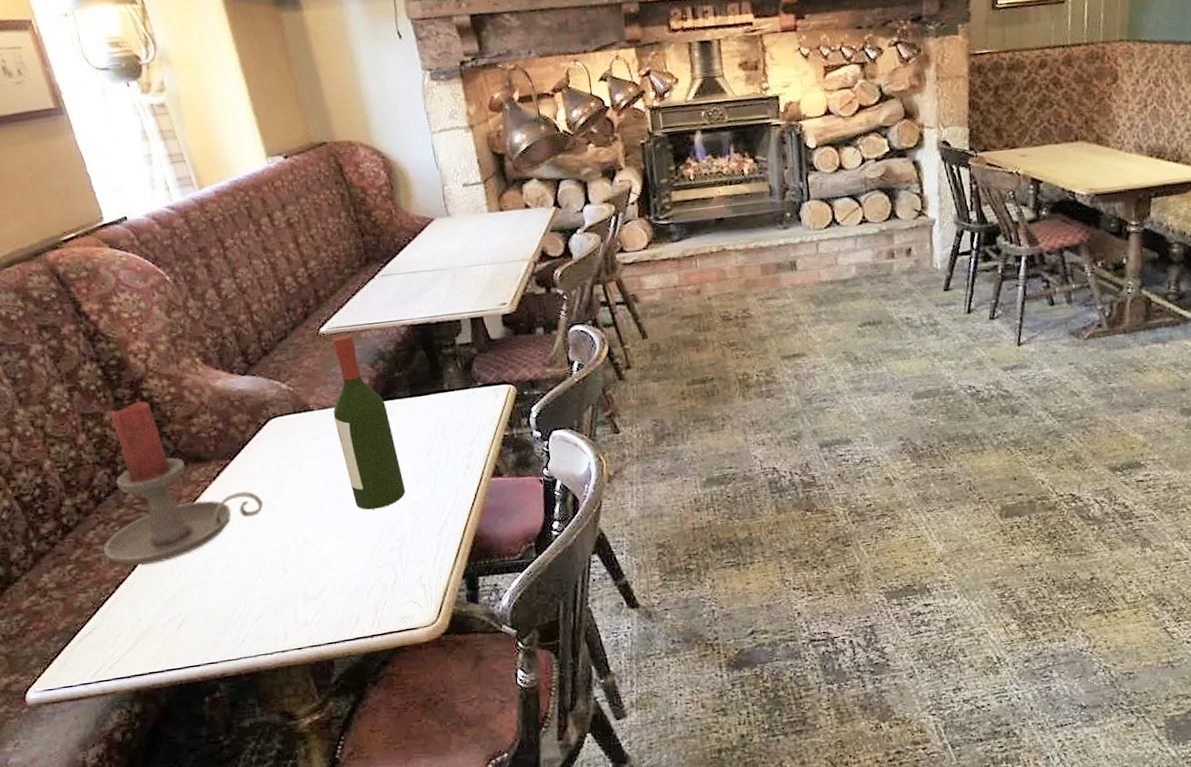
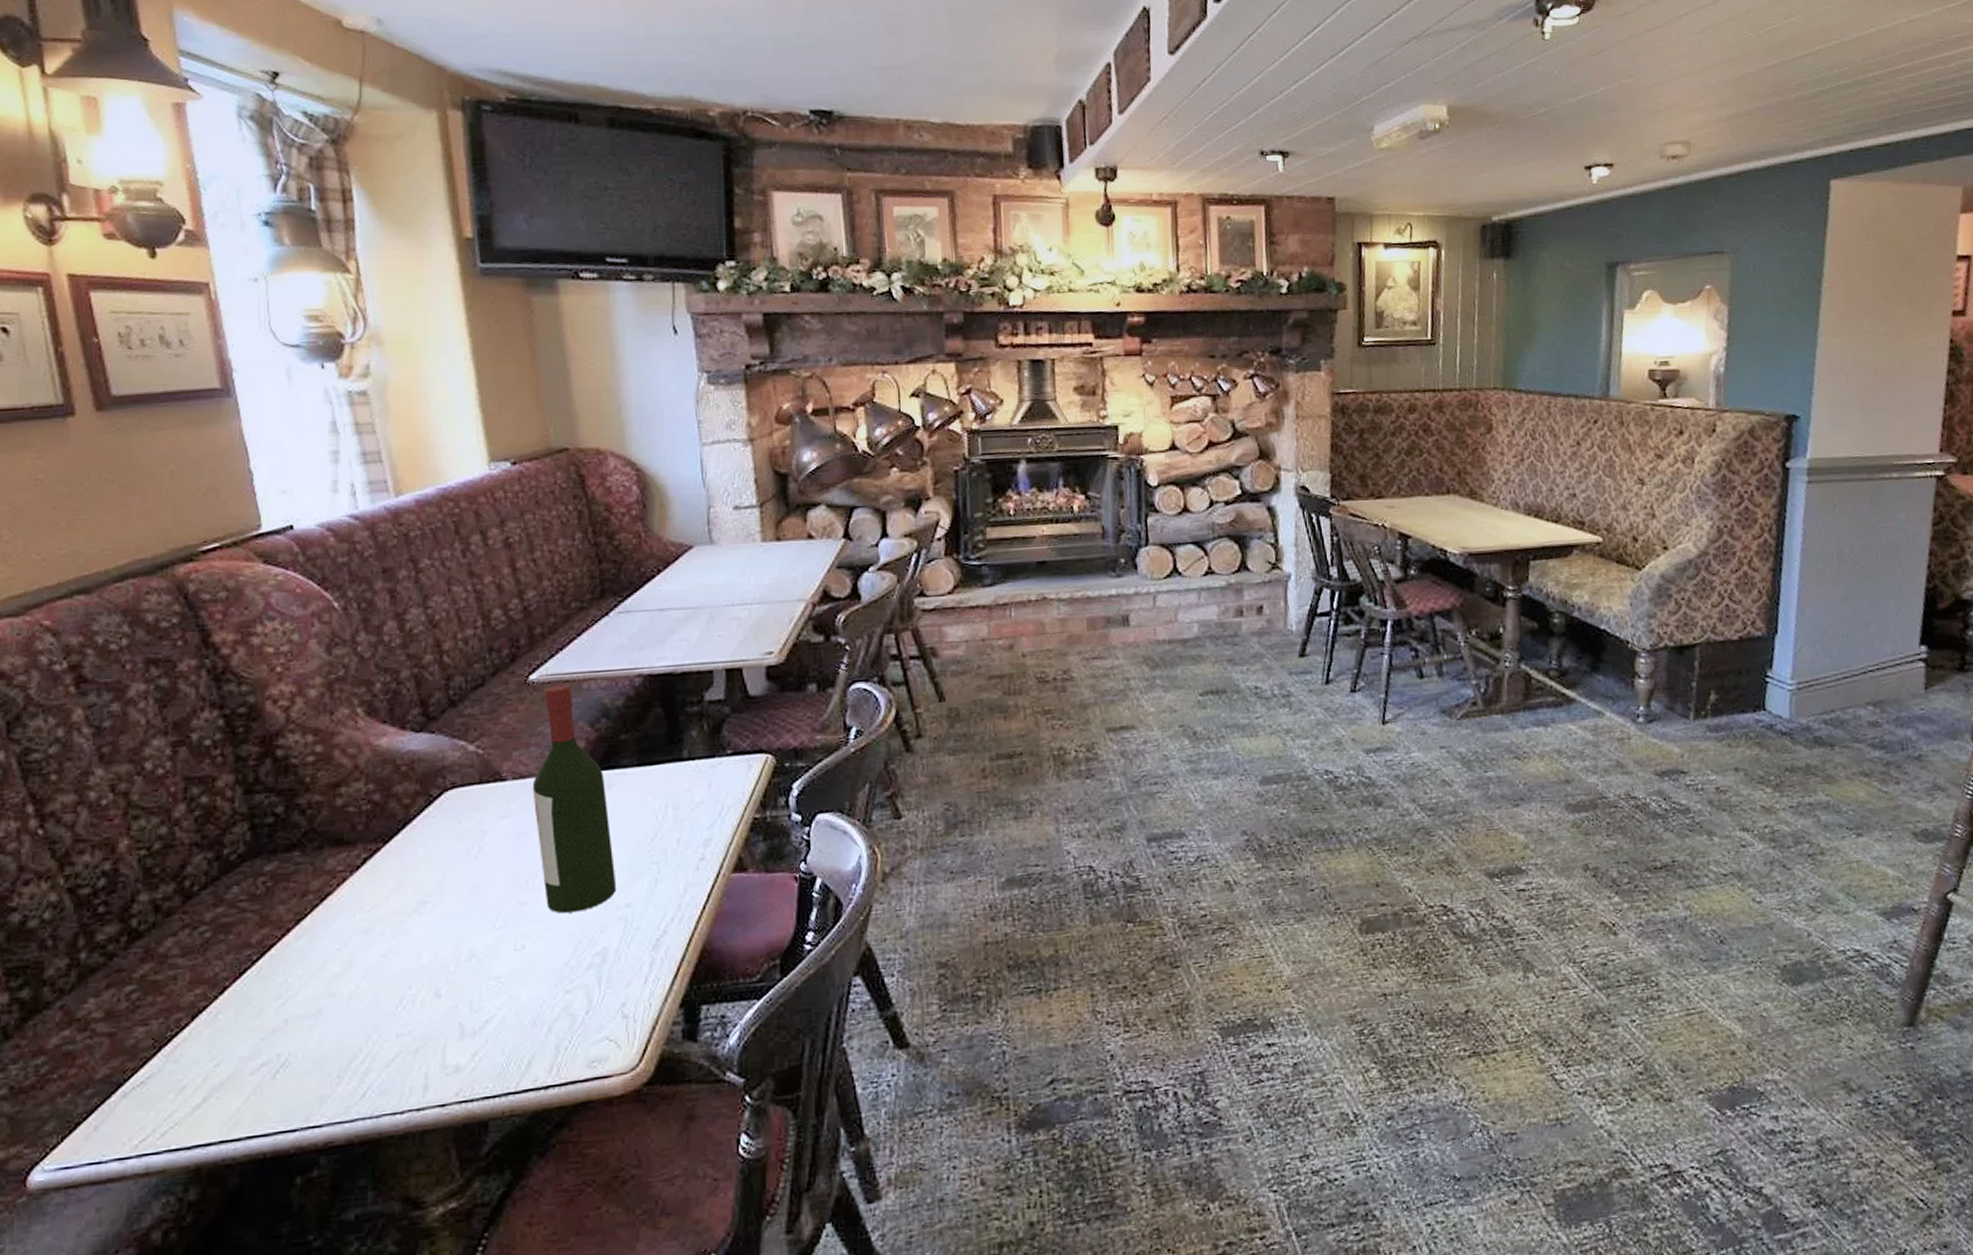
candle holder: present [104,401,264,567] -> none [184,762,421,989]

